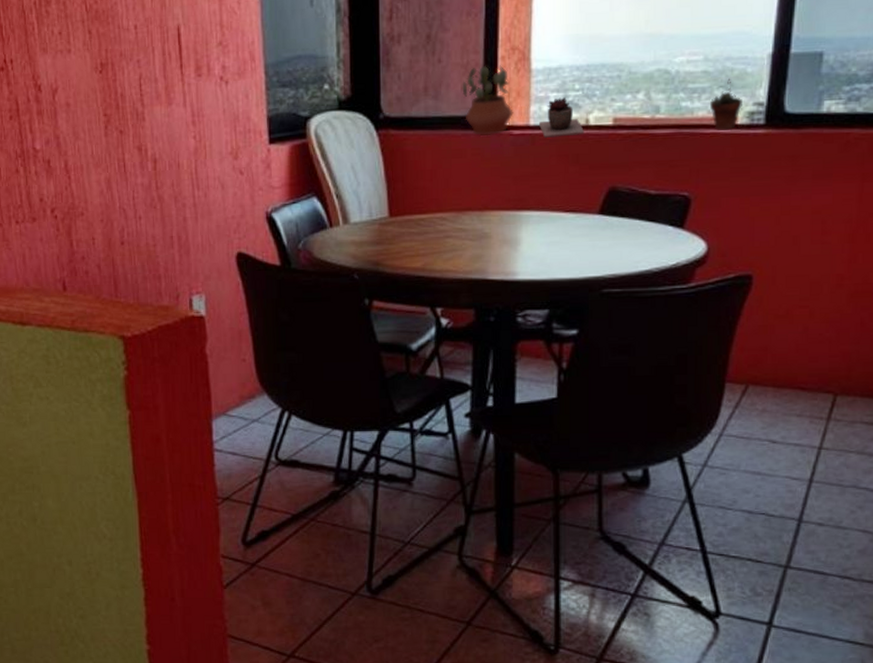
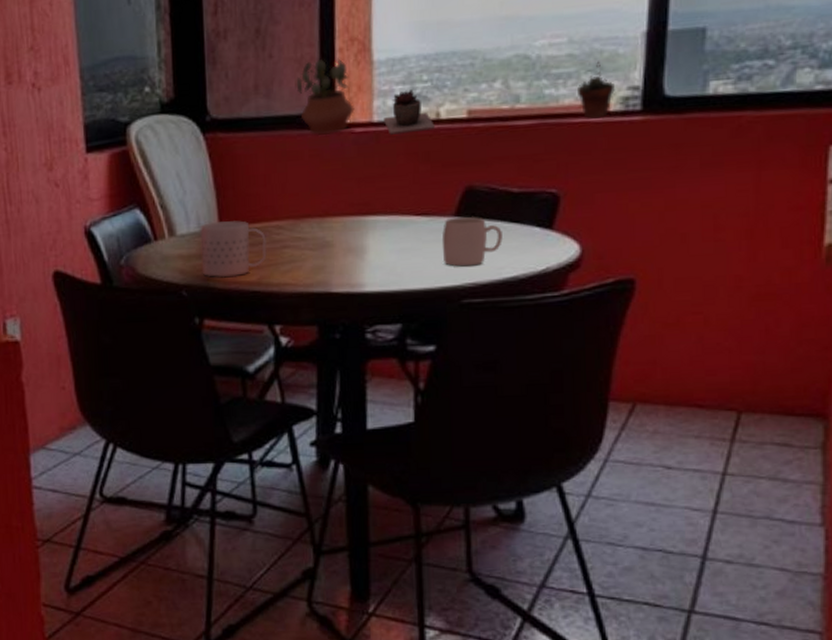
mug: none [371,211,431,263] -> present [200,220,267,278]
mug: none [586,214,640,260] -> present [441,216,503,267]

